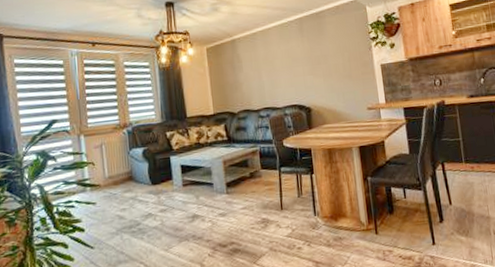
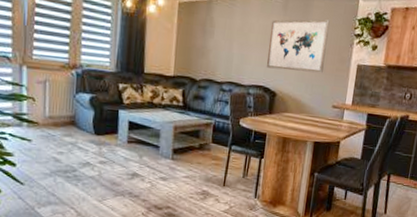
wall art: none [291,31,350,87] -> present [266,19,330,73]

